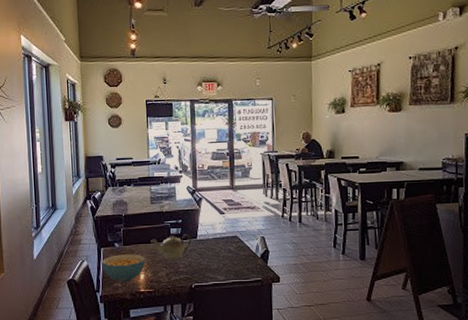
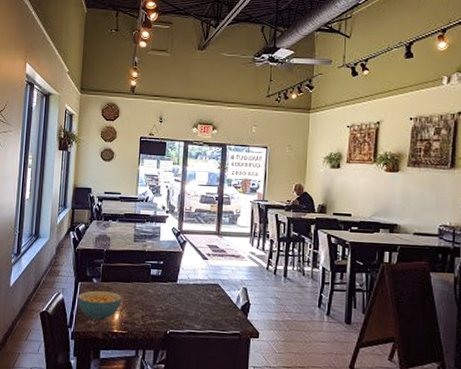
teapot: present [150,232,192,260] -> none [129,273,172,303]

